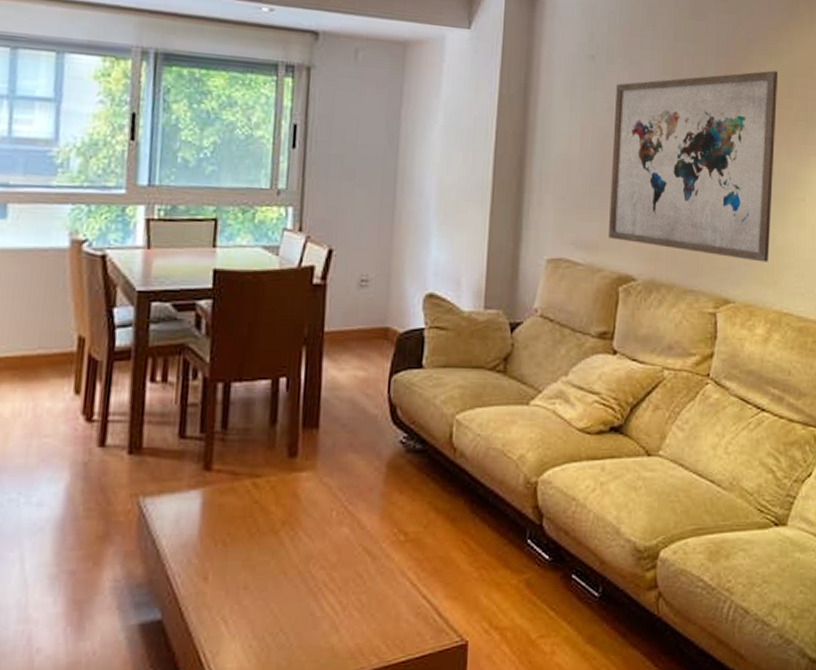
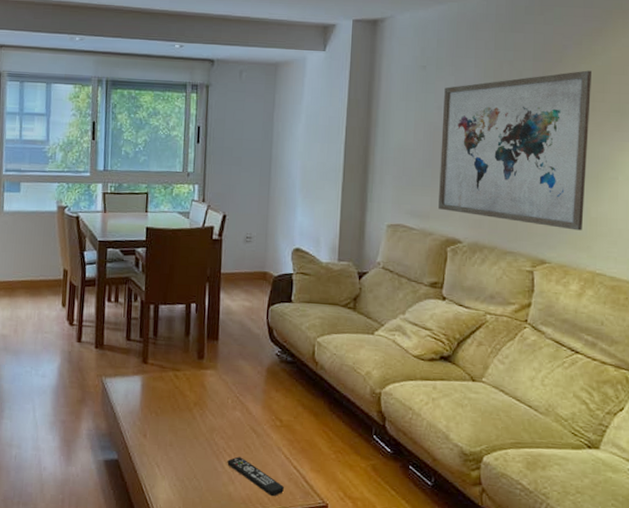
remote control: none [329,592,409,643] -> present [227,456,284,497]

